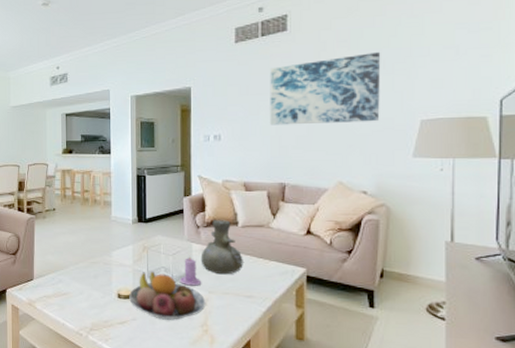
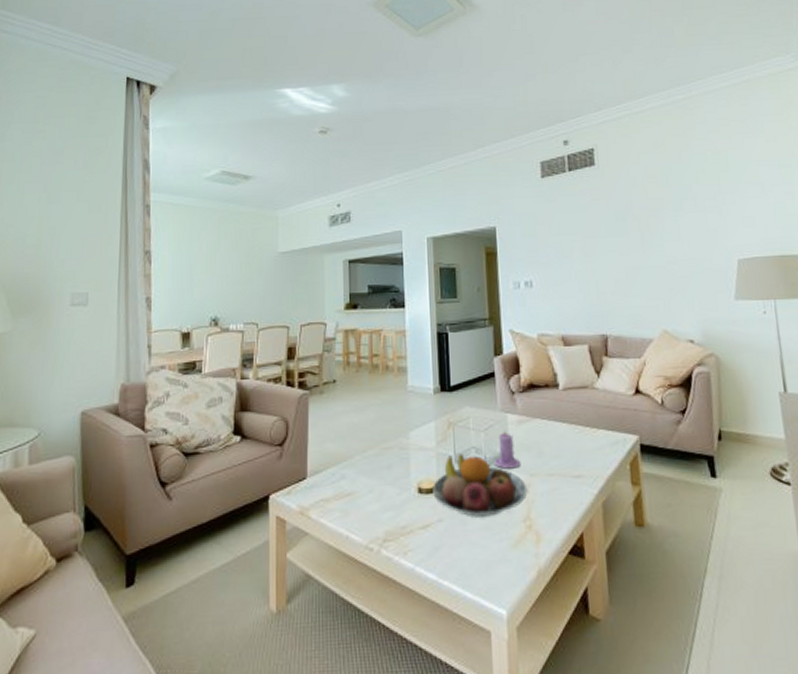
vase: present [200,220,245,275] -> none [518,382,569,451]
wall art: present [270,51,381,126] -> none [580,188,698,269]

